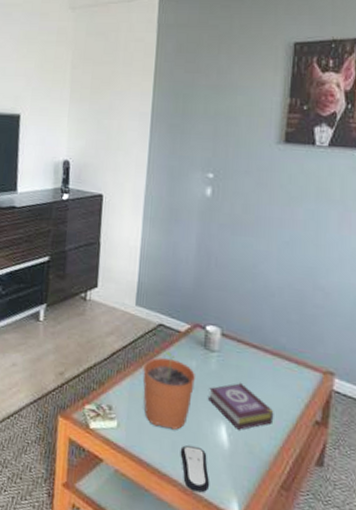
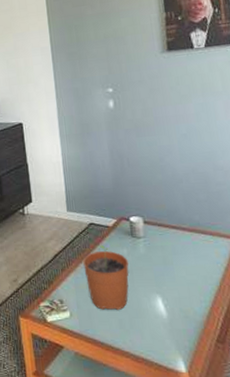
remote control: present [180,445,210,493] -> none [127,321,157,359]
book: present [207,382,274,430] -> none [141,259,201,300]

